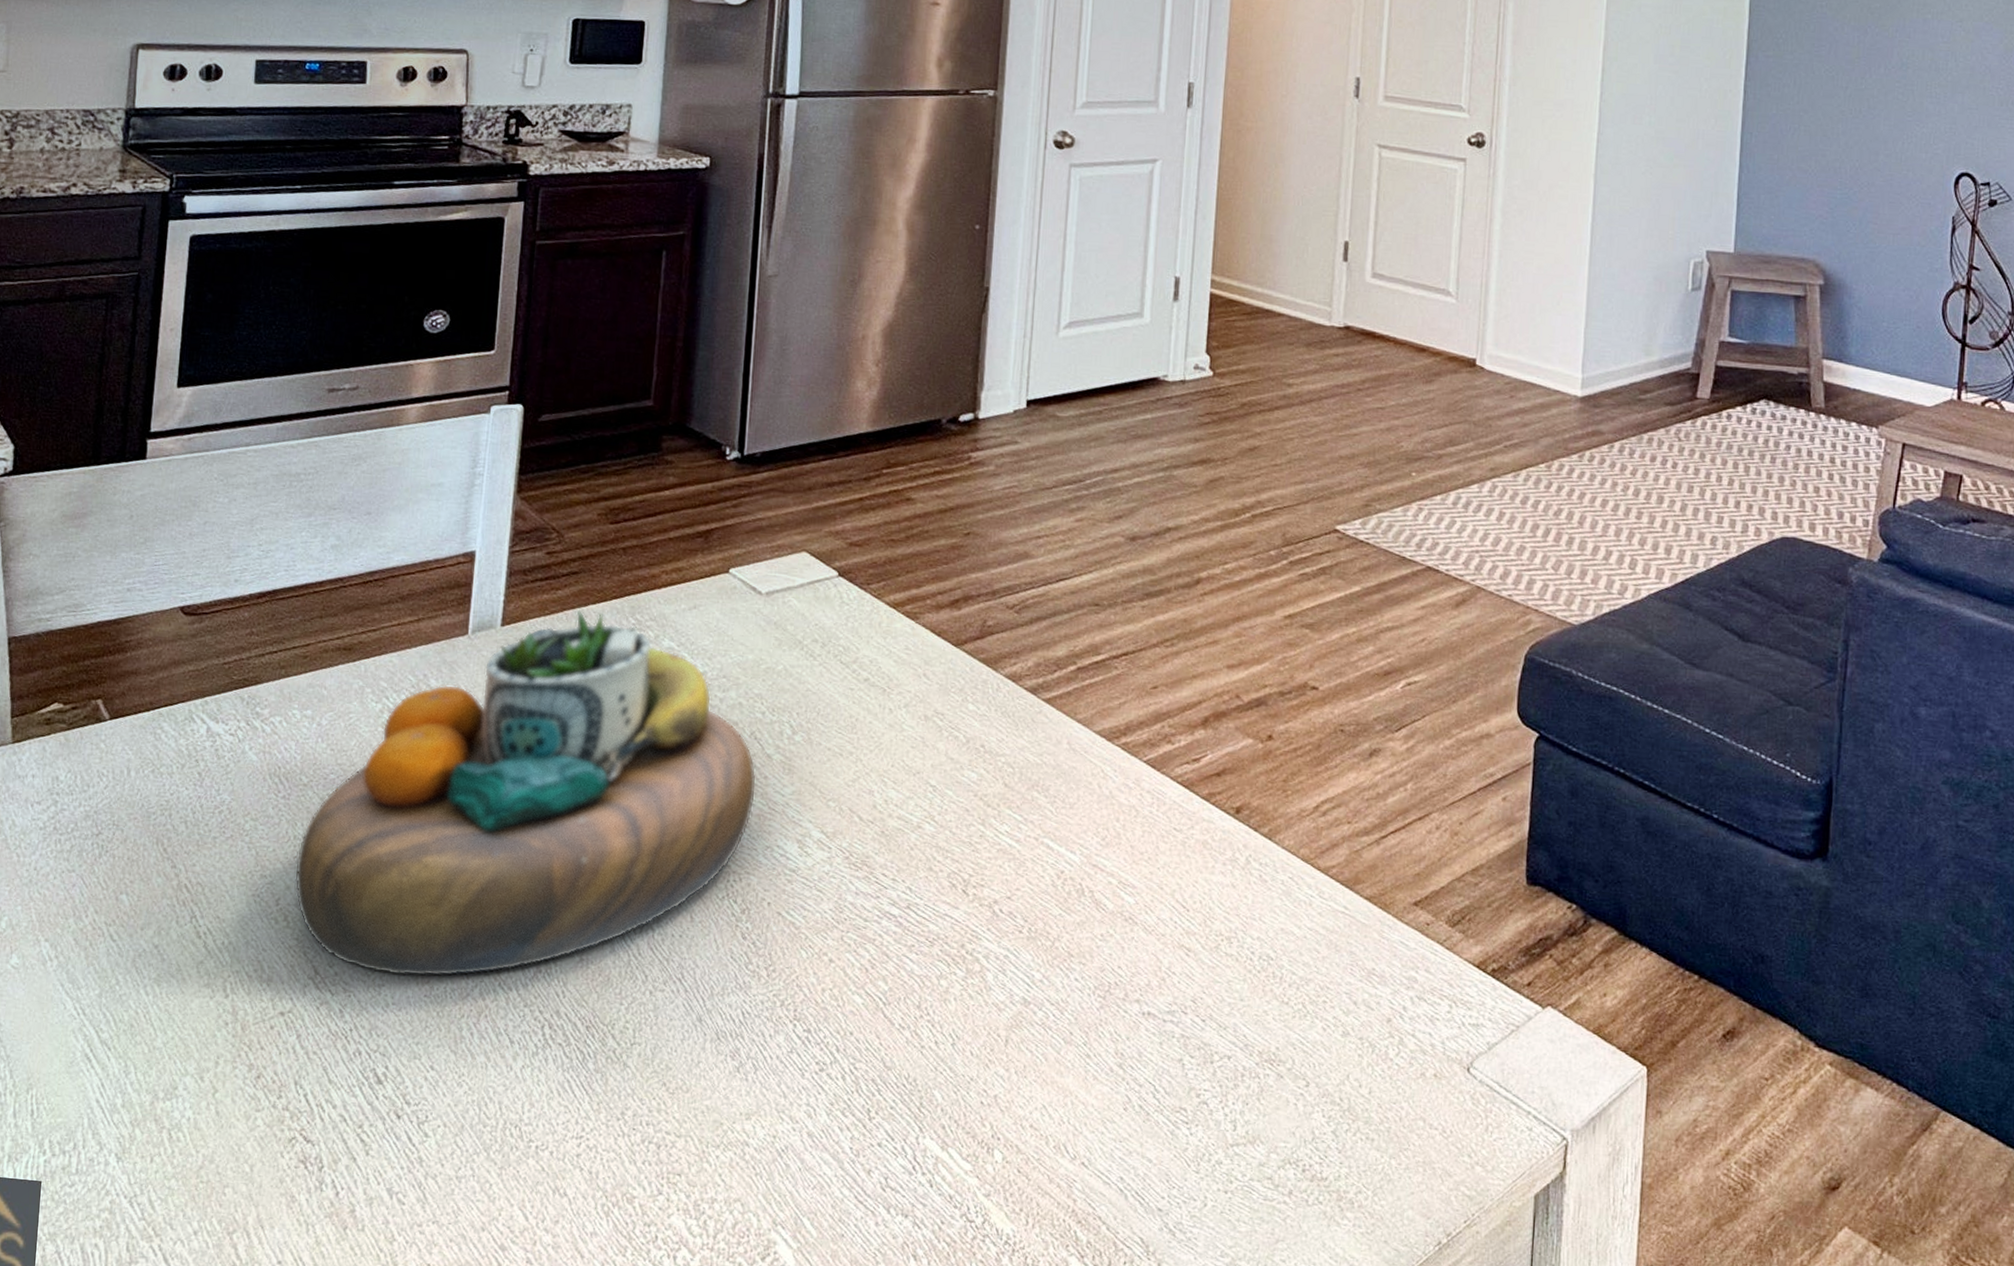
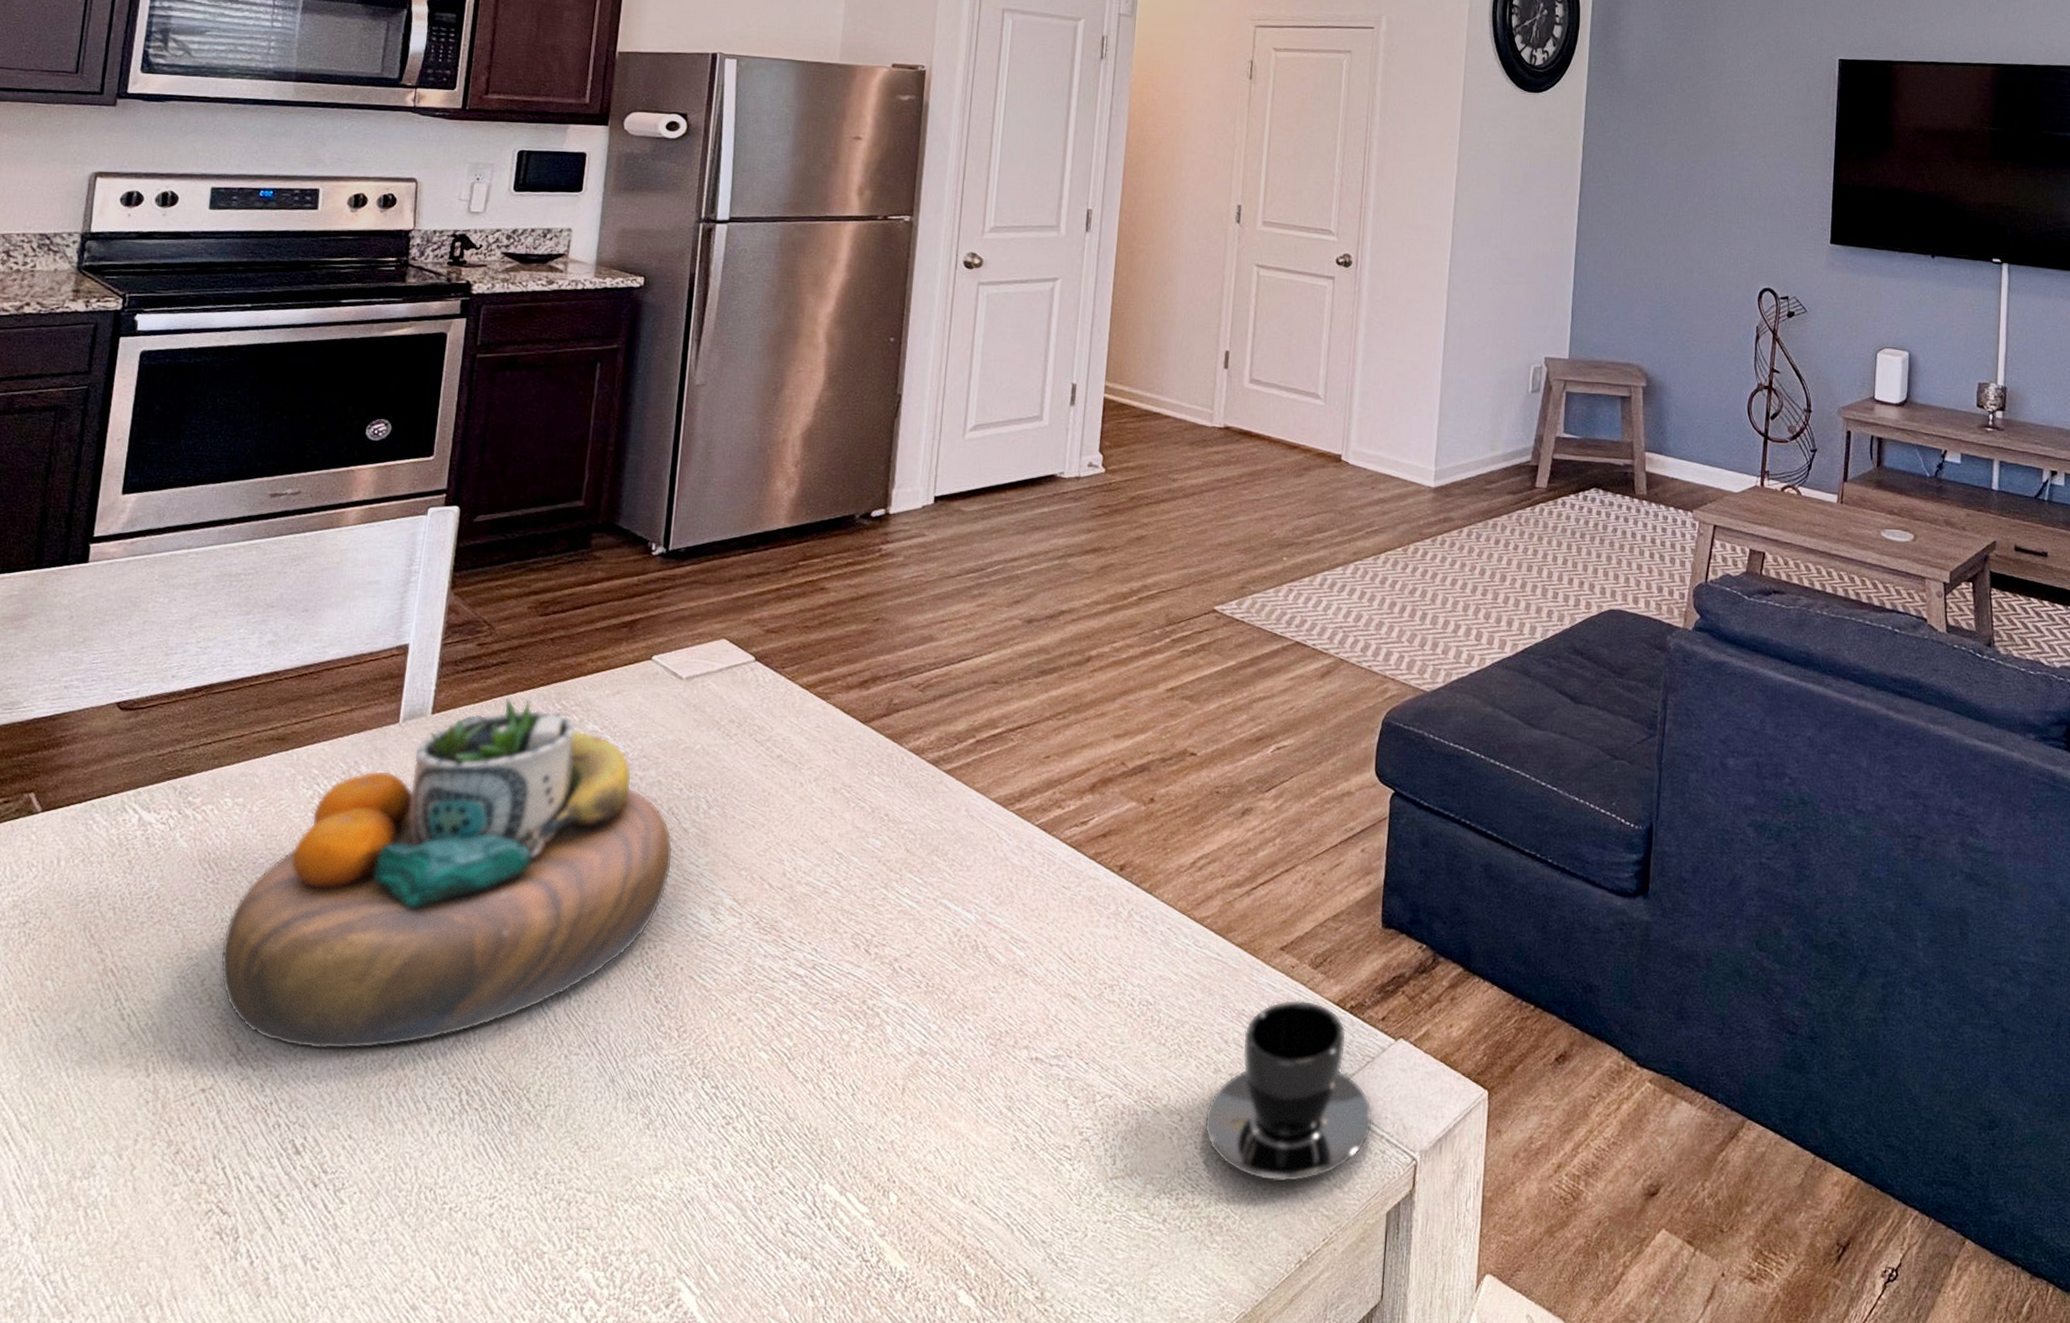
teacup: none [1332,959,1519,1158] -> present [1204,999,1374,1182]

